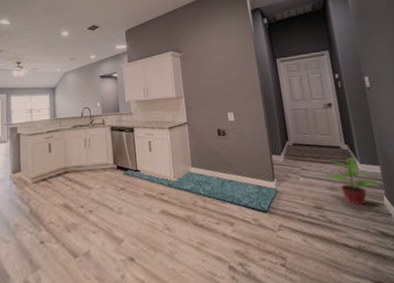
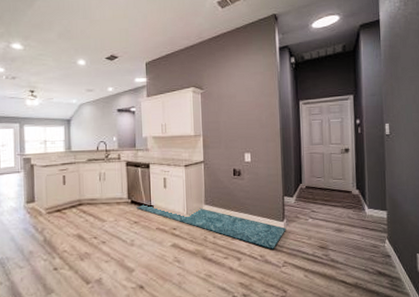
potted plant: present [326,156,376,206] -> none [335,201,381,247]

